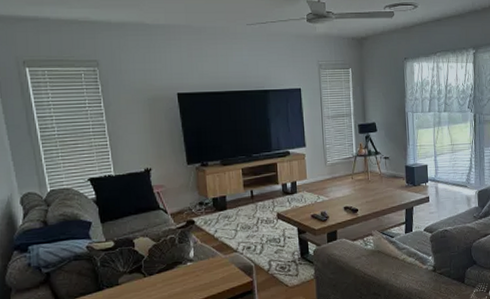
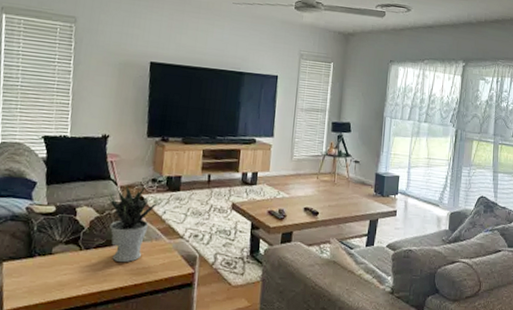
potted plant: none [160,210,211,283] -> present [107,185,162,263]

